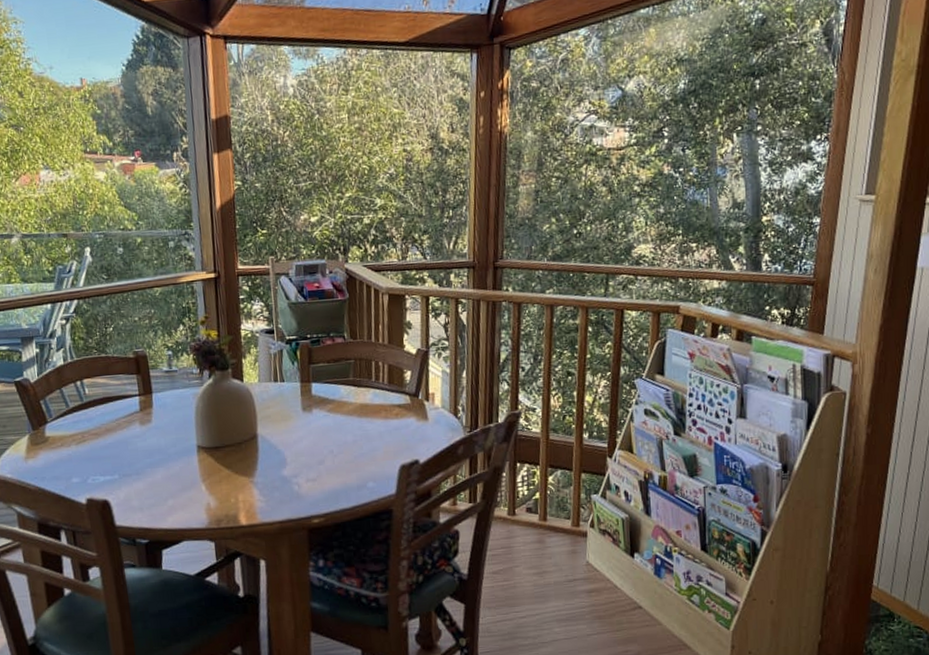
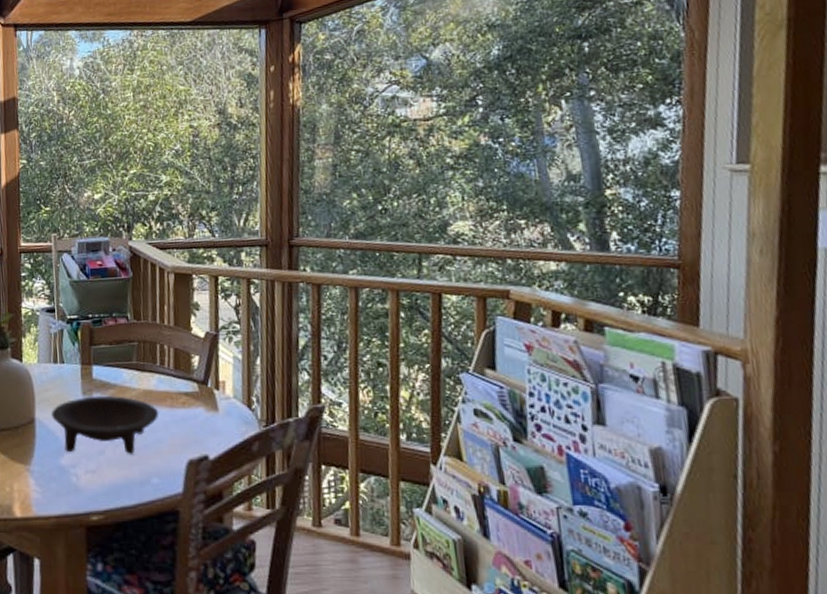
bowl: none [272,410,375,463] -> present [51,395,159,454]

